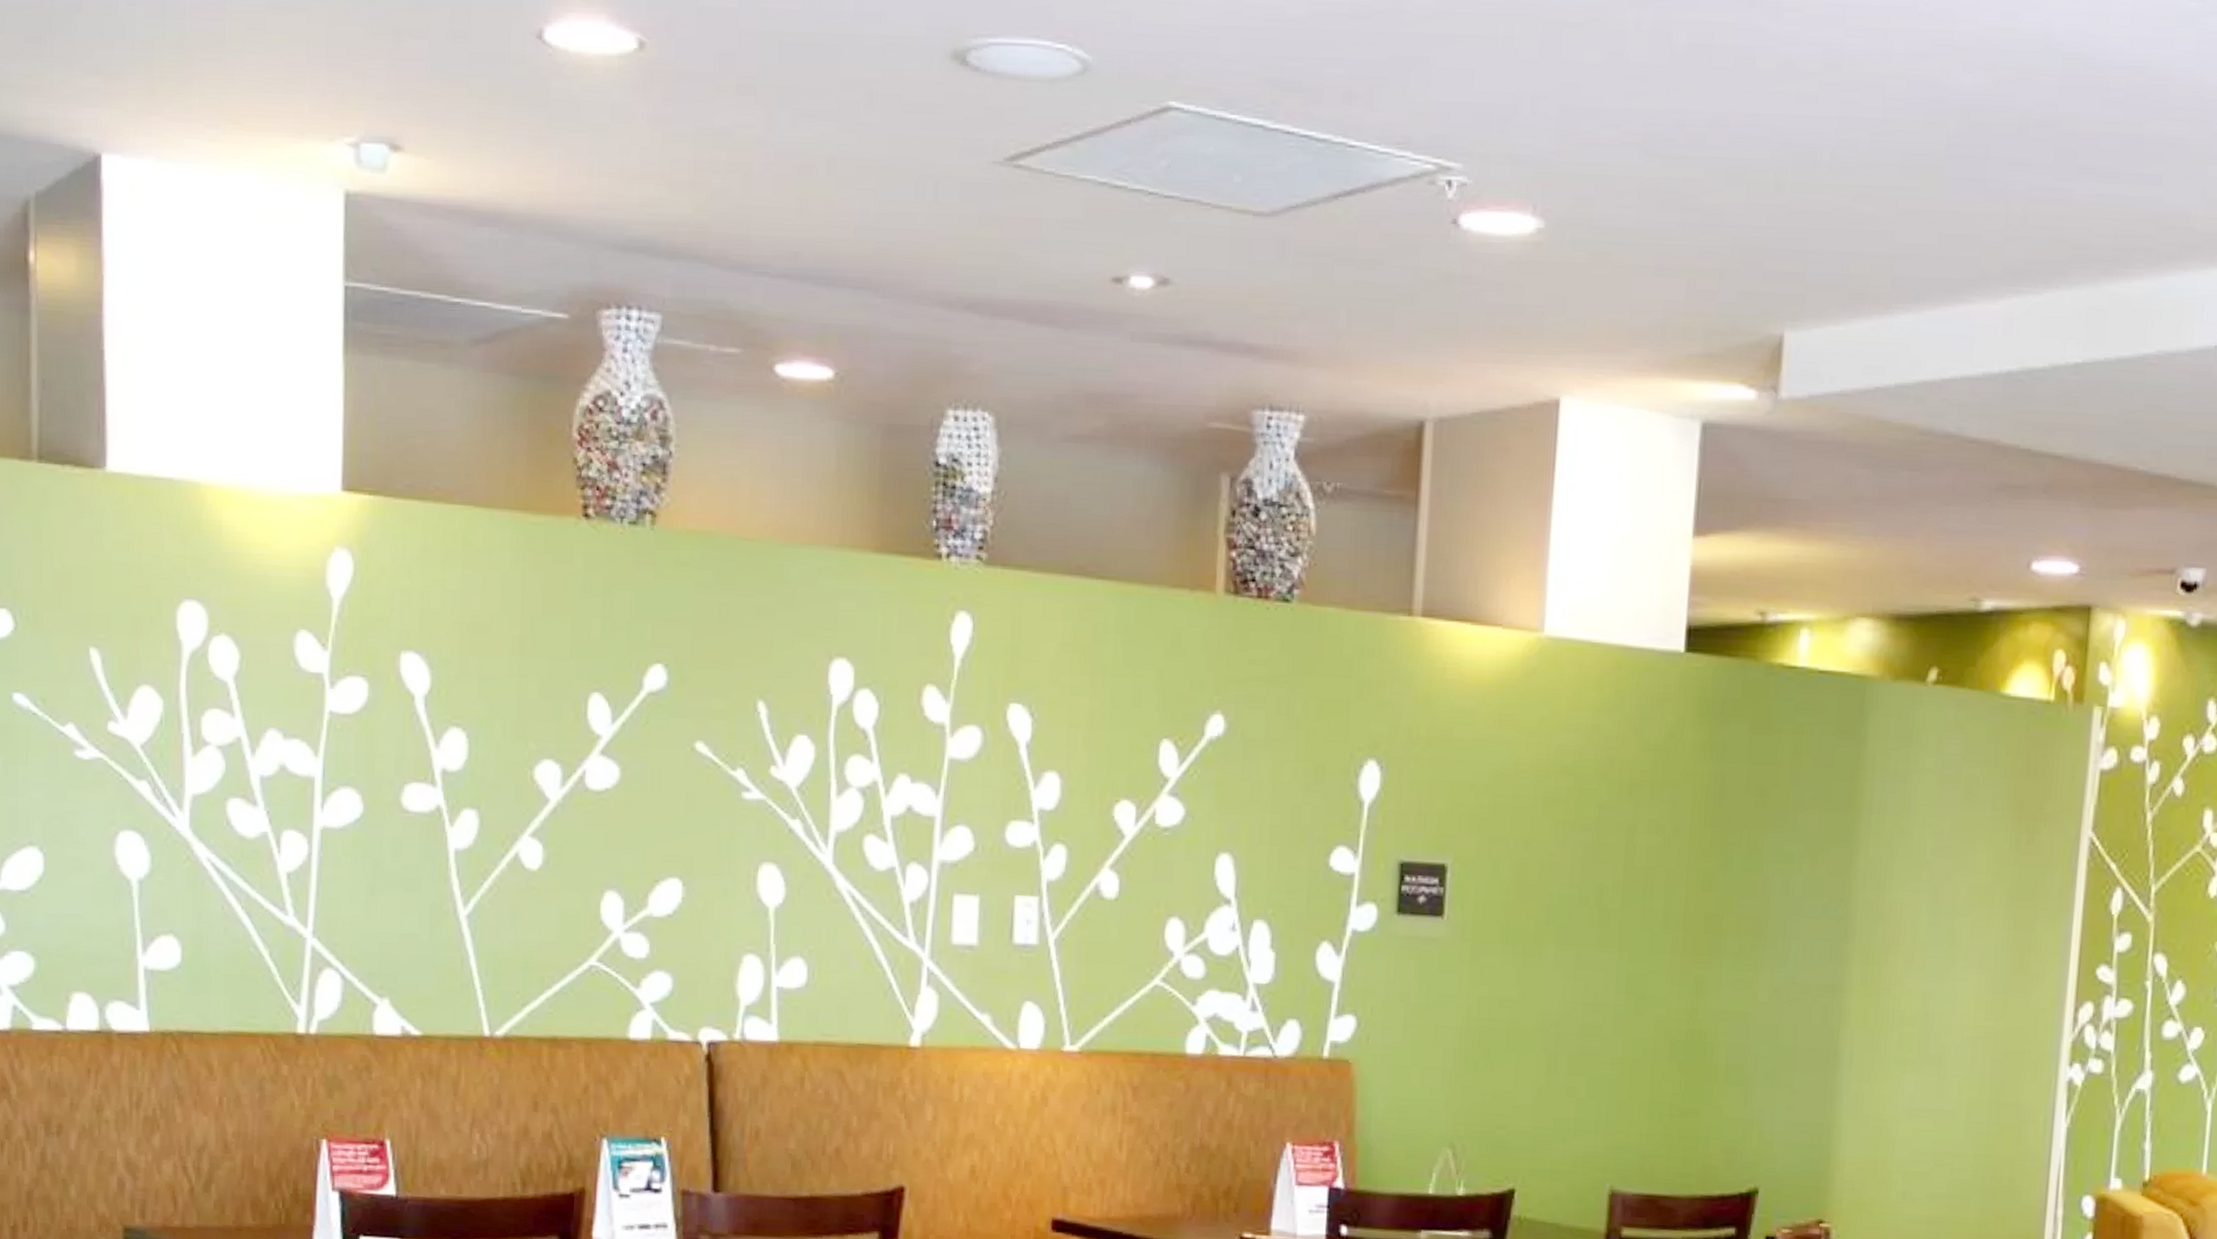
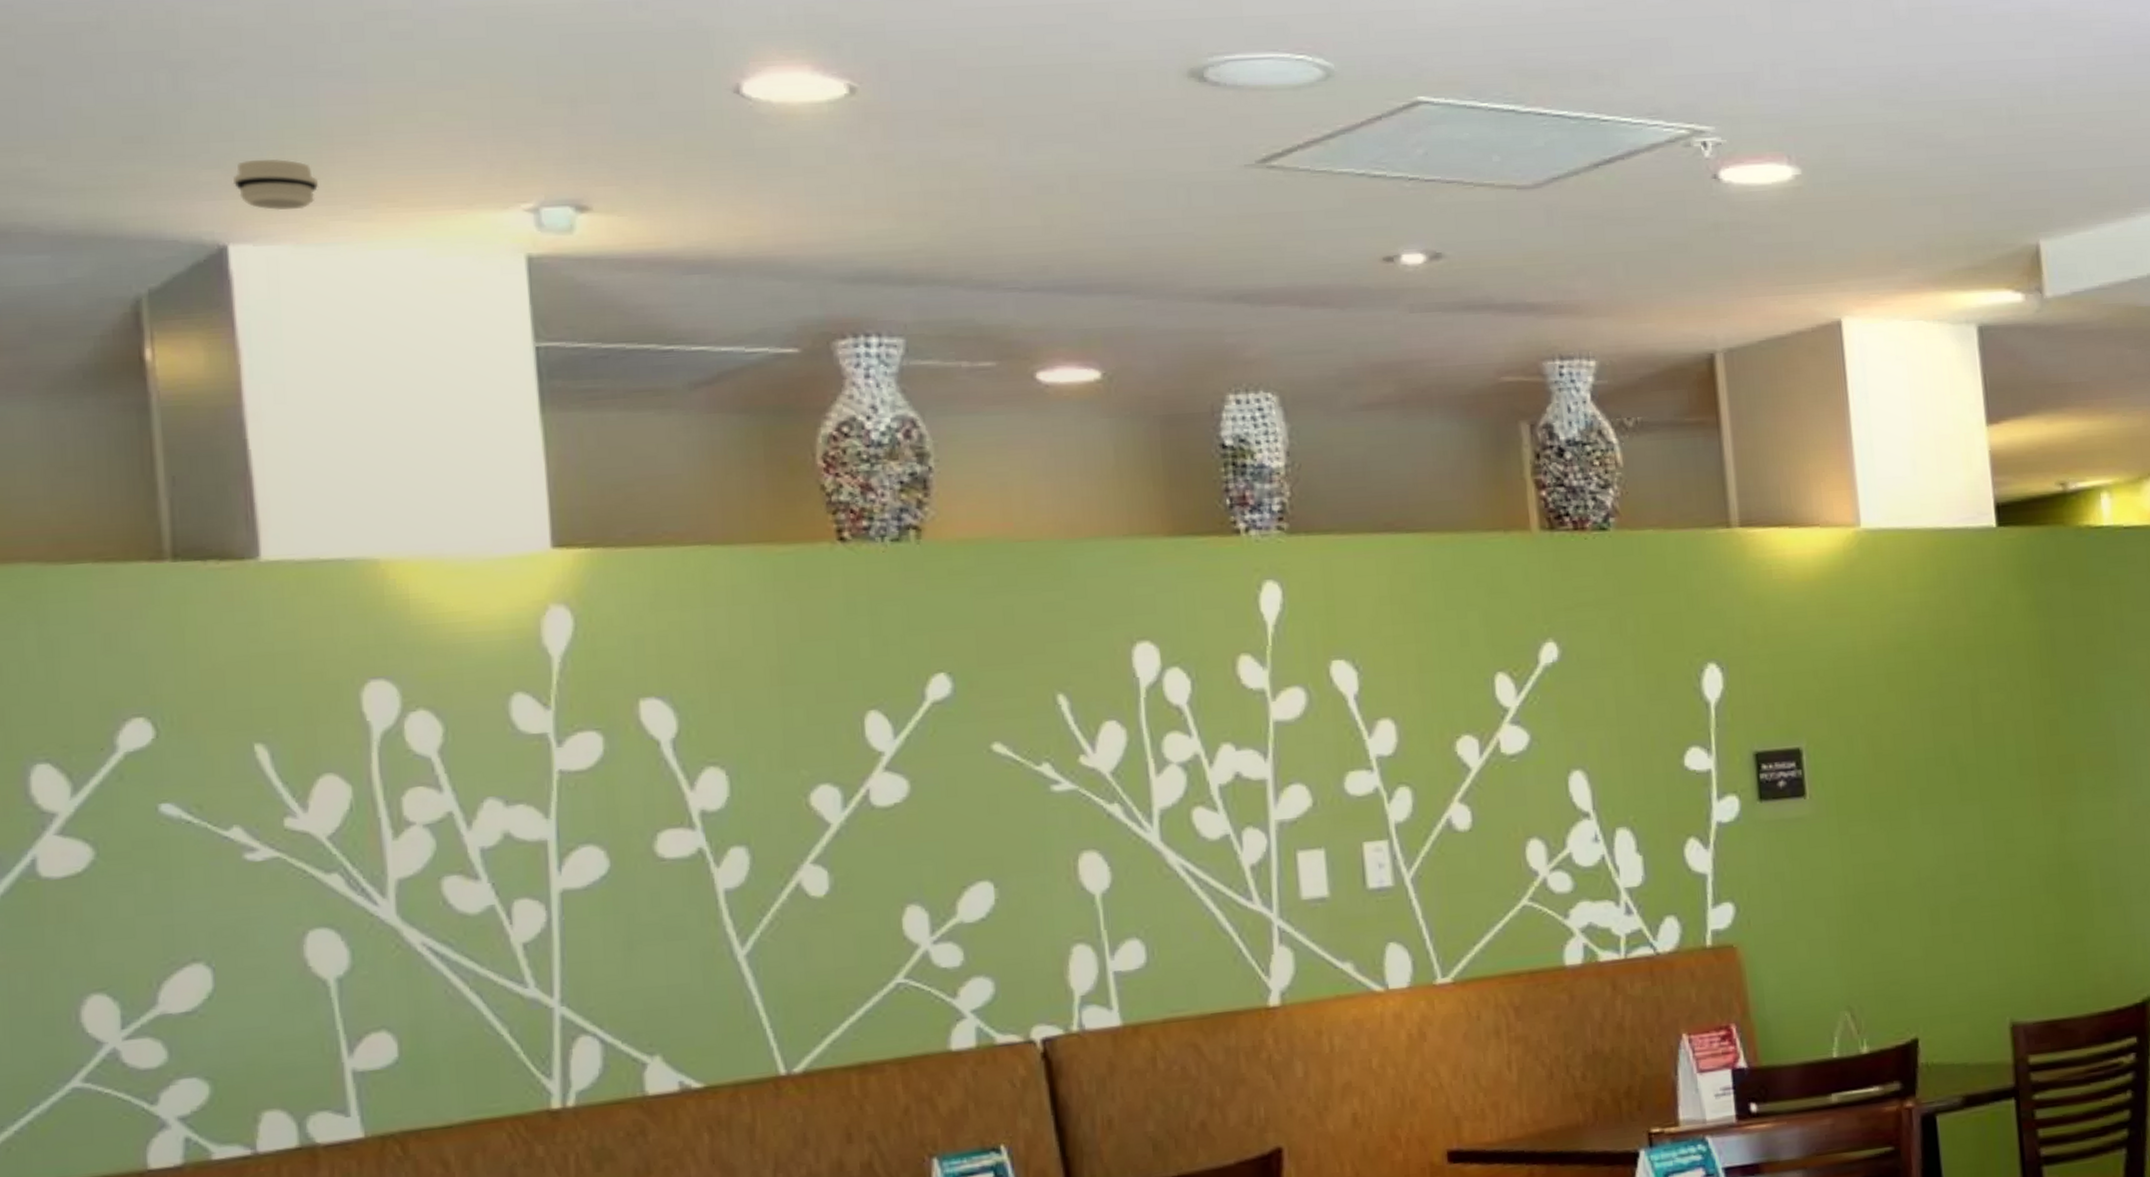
smoke detector: none [109,69,178,124] -> present [232,159,318,211]

